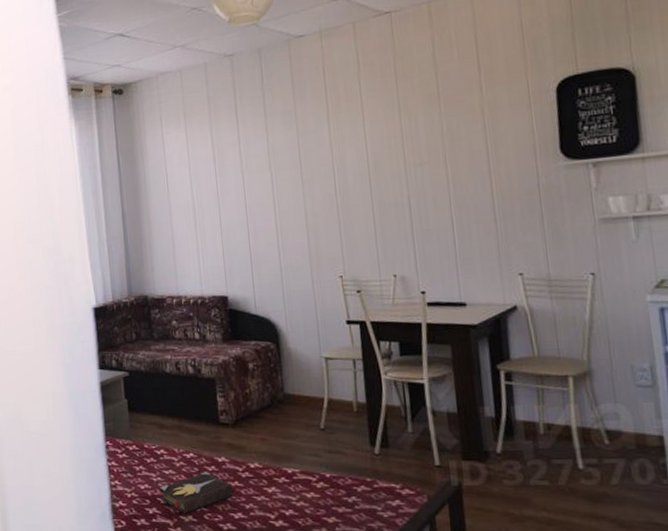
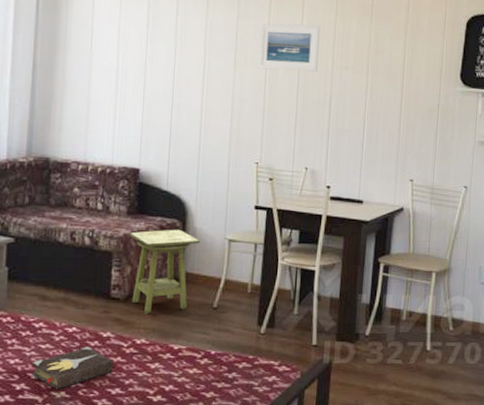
side table: none [228,351,296,438] -> present [129,229,200,314]
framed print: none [322,125,390,181] -> present [258,23,321,72]

